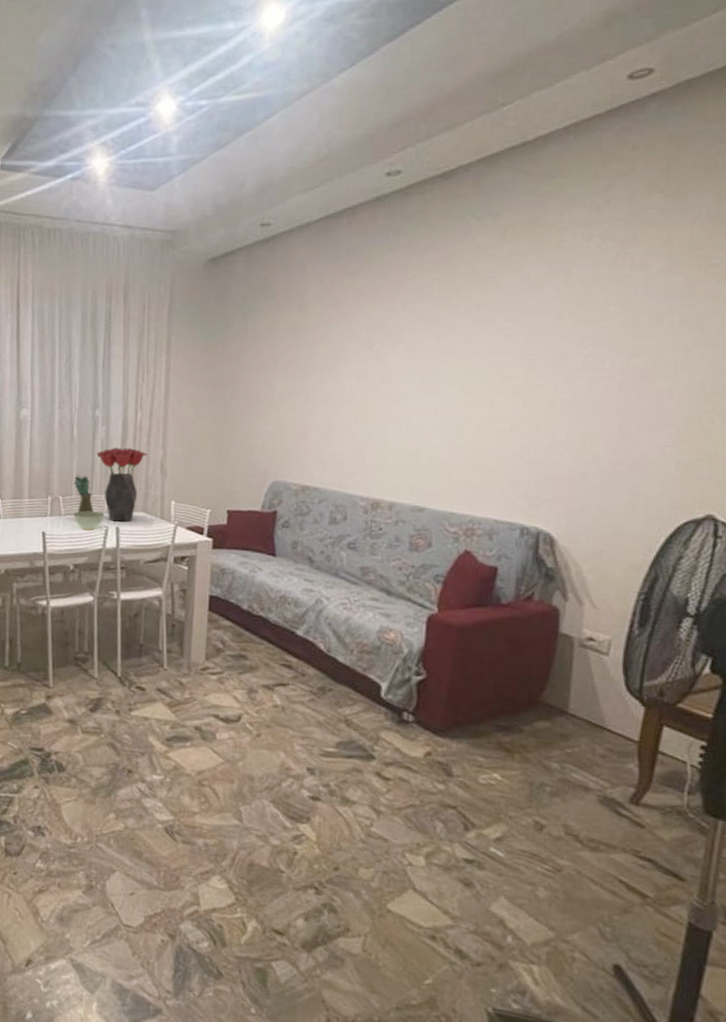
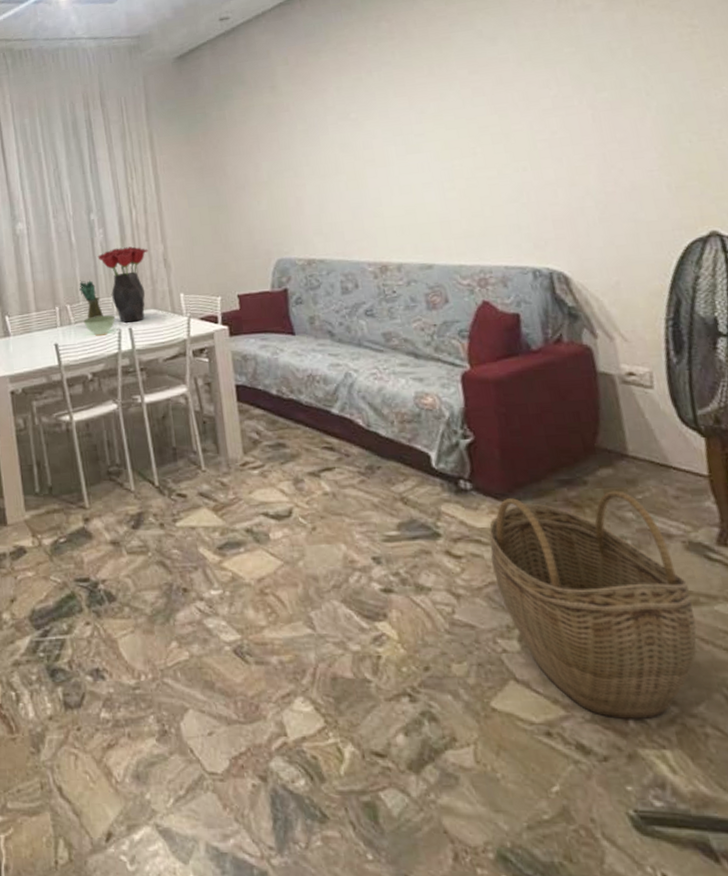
woven basket: none [416,734,593,939] -> present [488,490,697,720]

